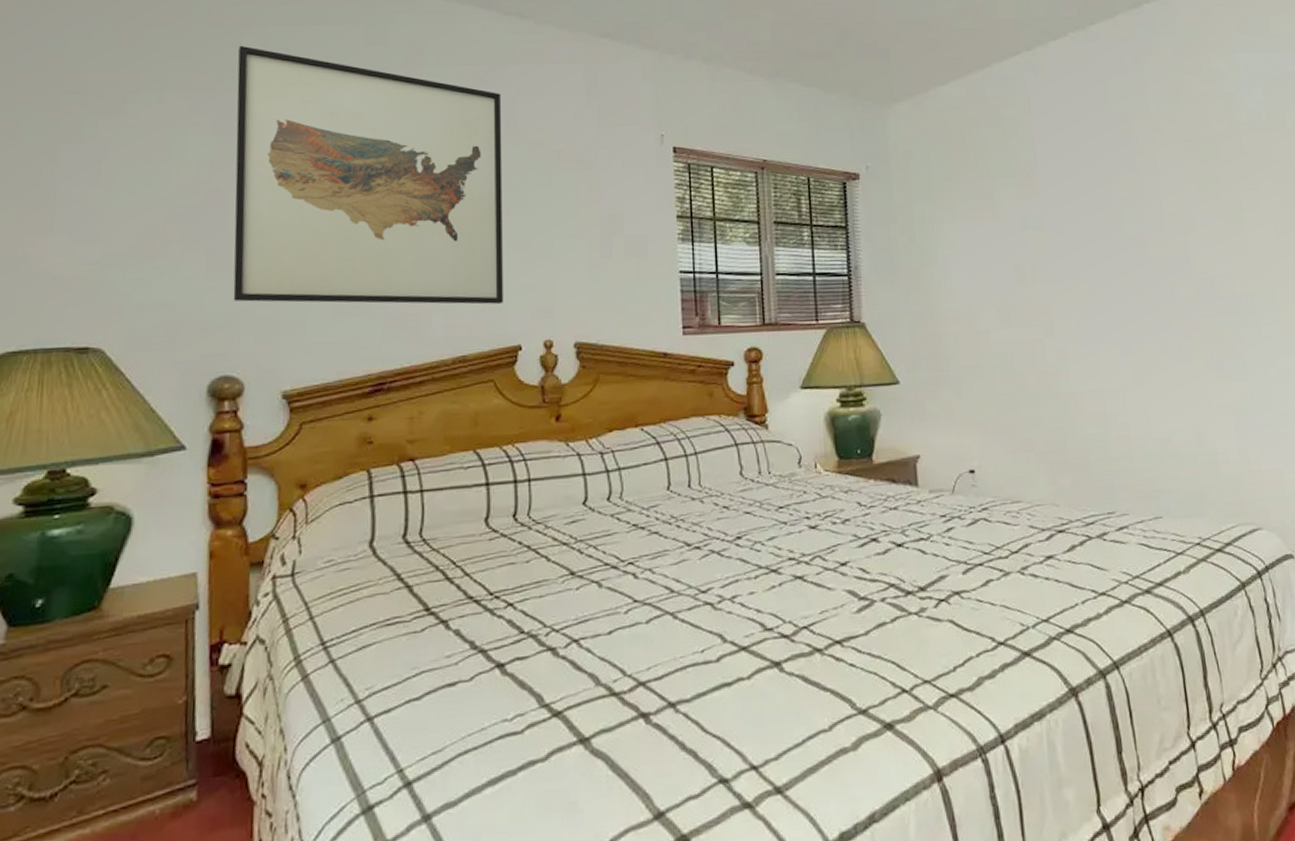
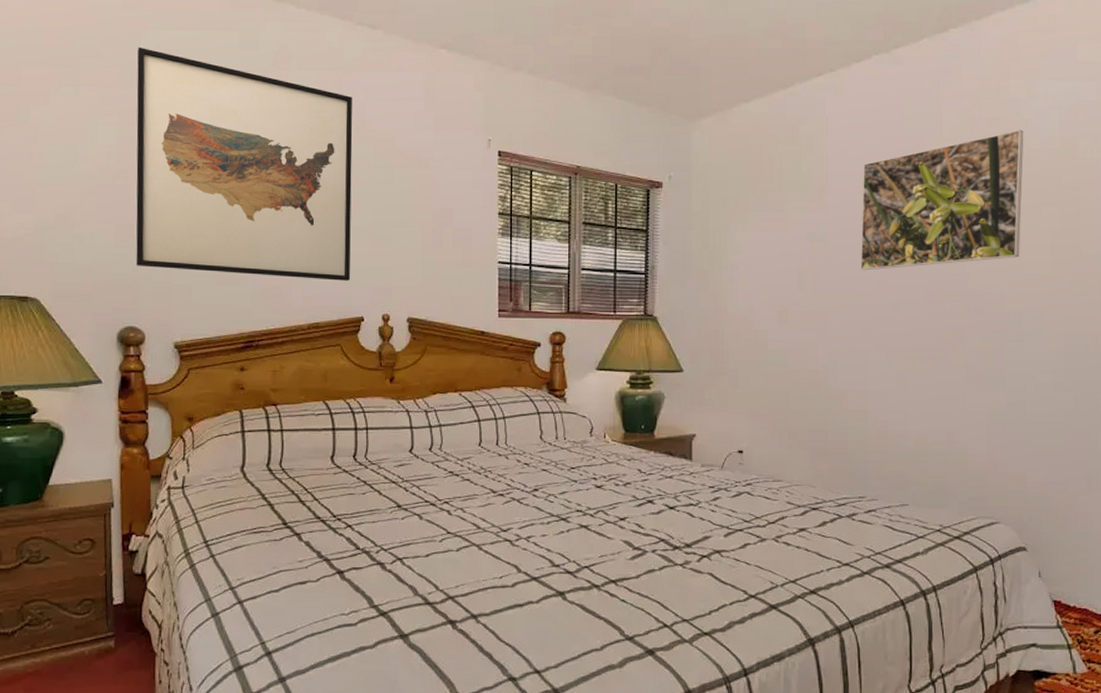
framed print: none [1071,103,1243,258] -> present [860,129,1024,271]

